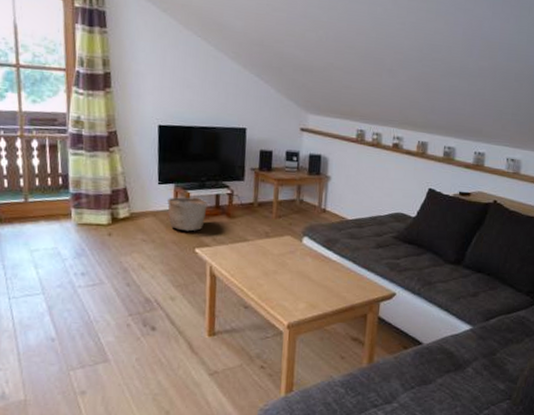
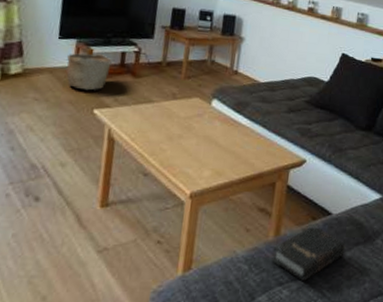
hardback book: none [366,353,437,405] -> present [272,225,346,282]

